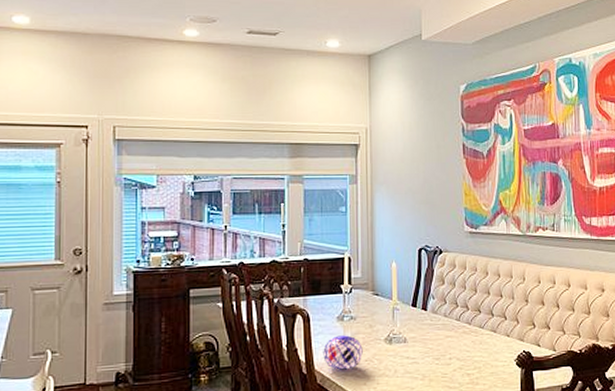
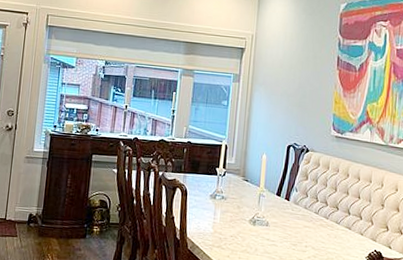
decorative orb: present [323,335,363,370] -> none [195,211,230,241]

